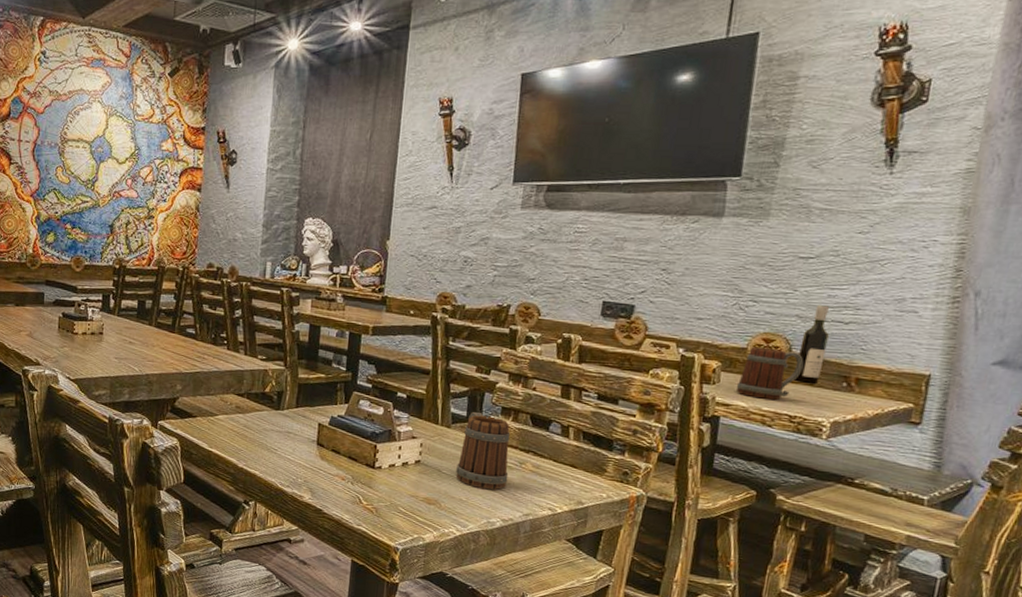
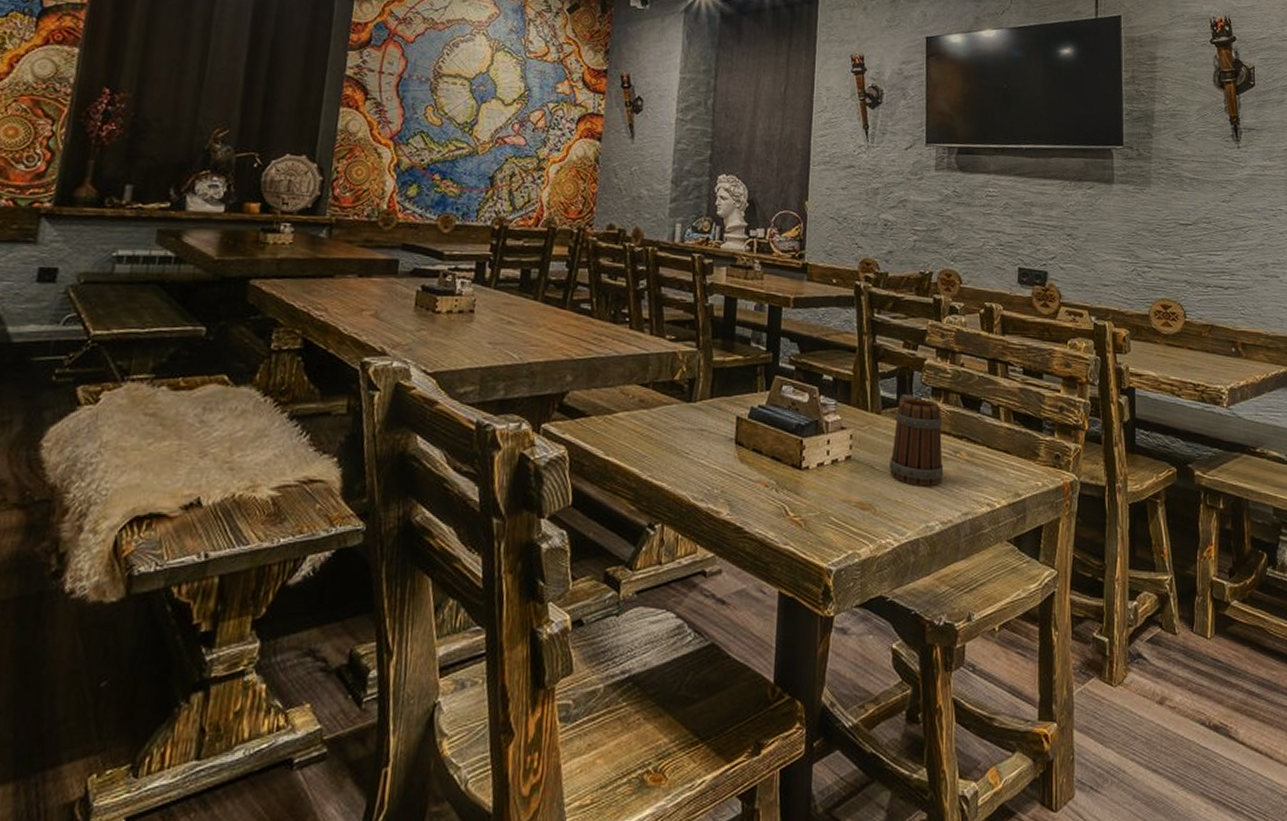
beer mug: present [736,347,804,401] -> none [1145,313,1198,369]
bottle: present [793,305,829,385] -> none [1192,271,1214,351]

